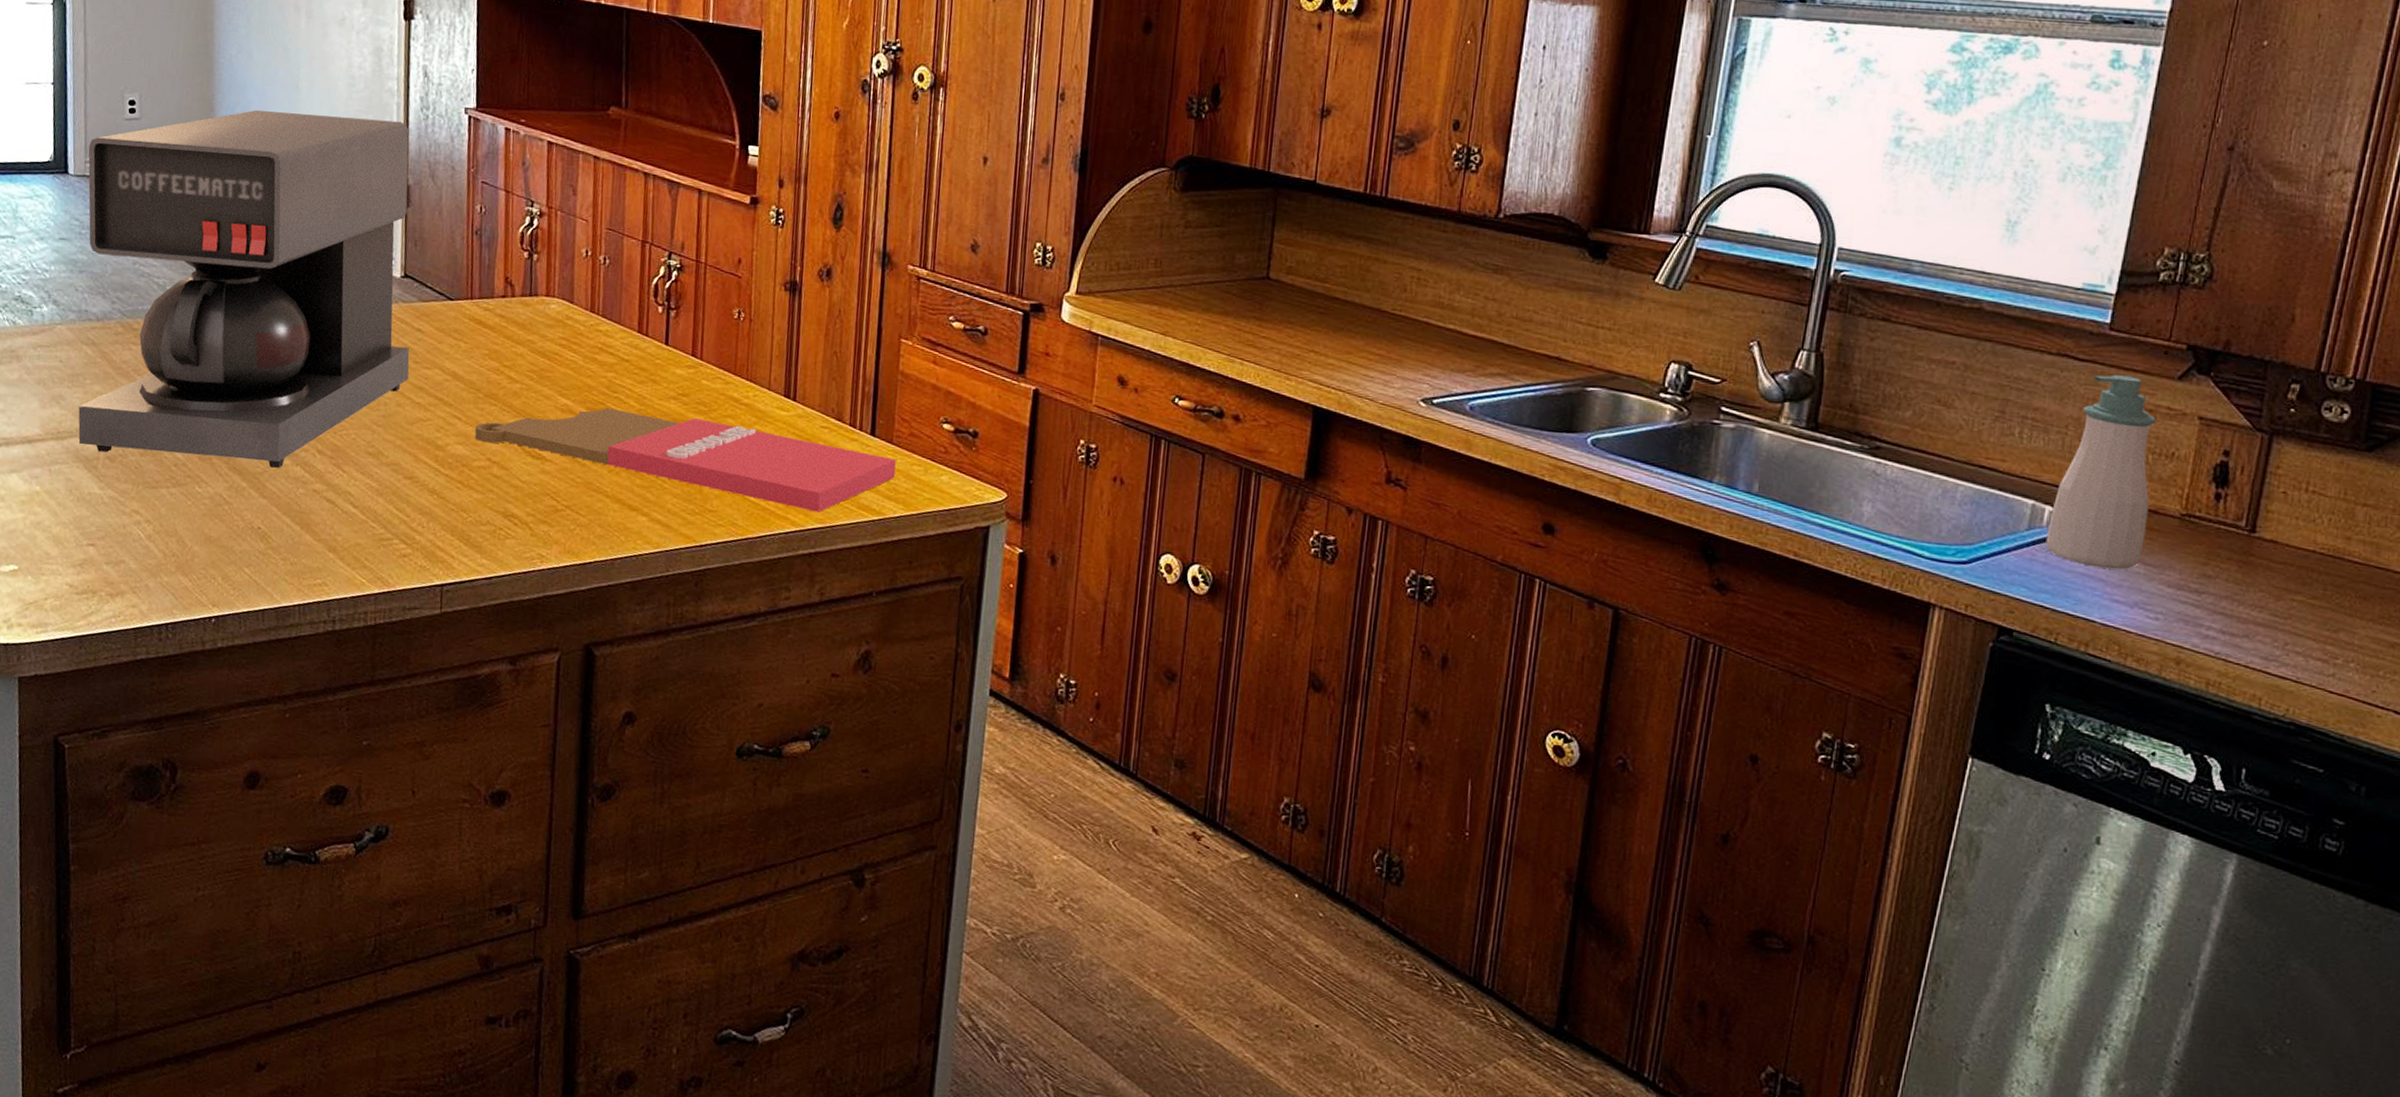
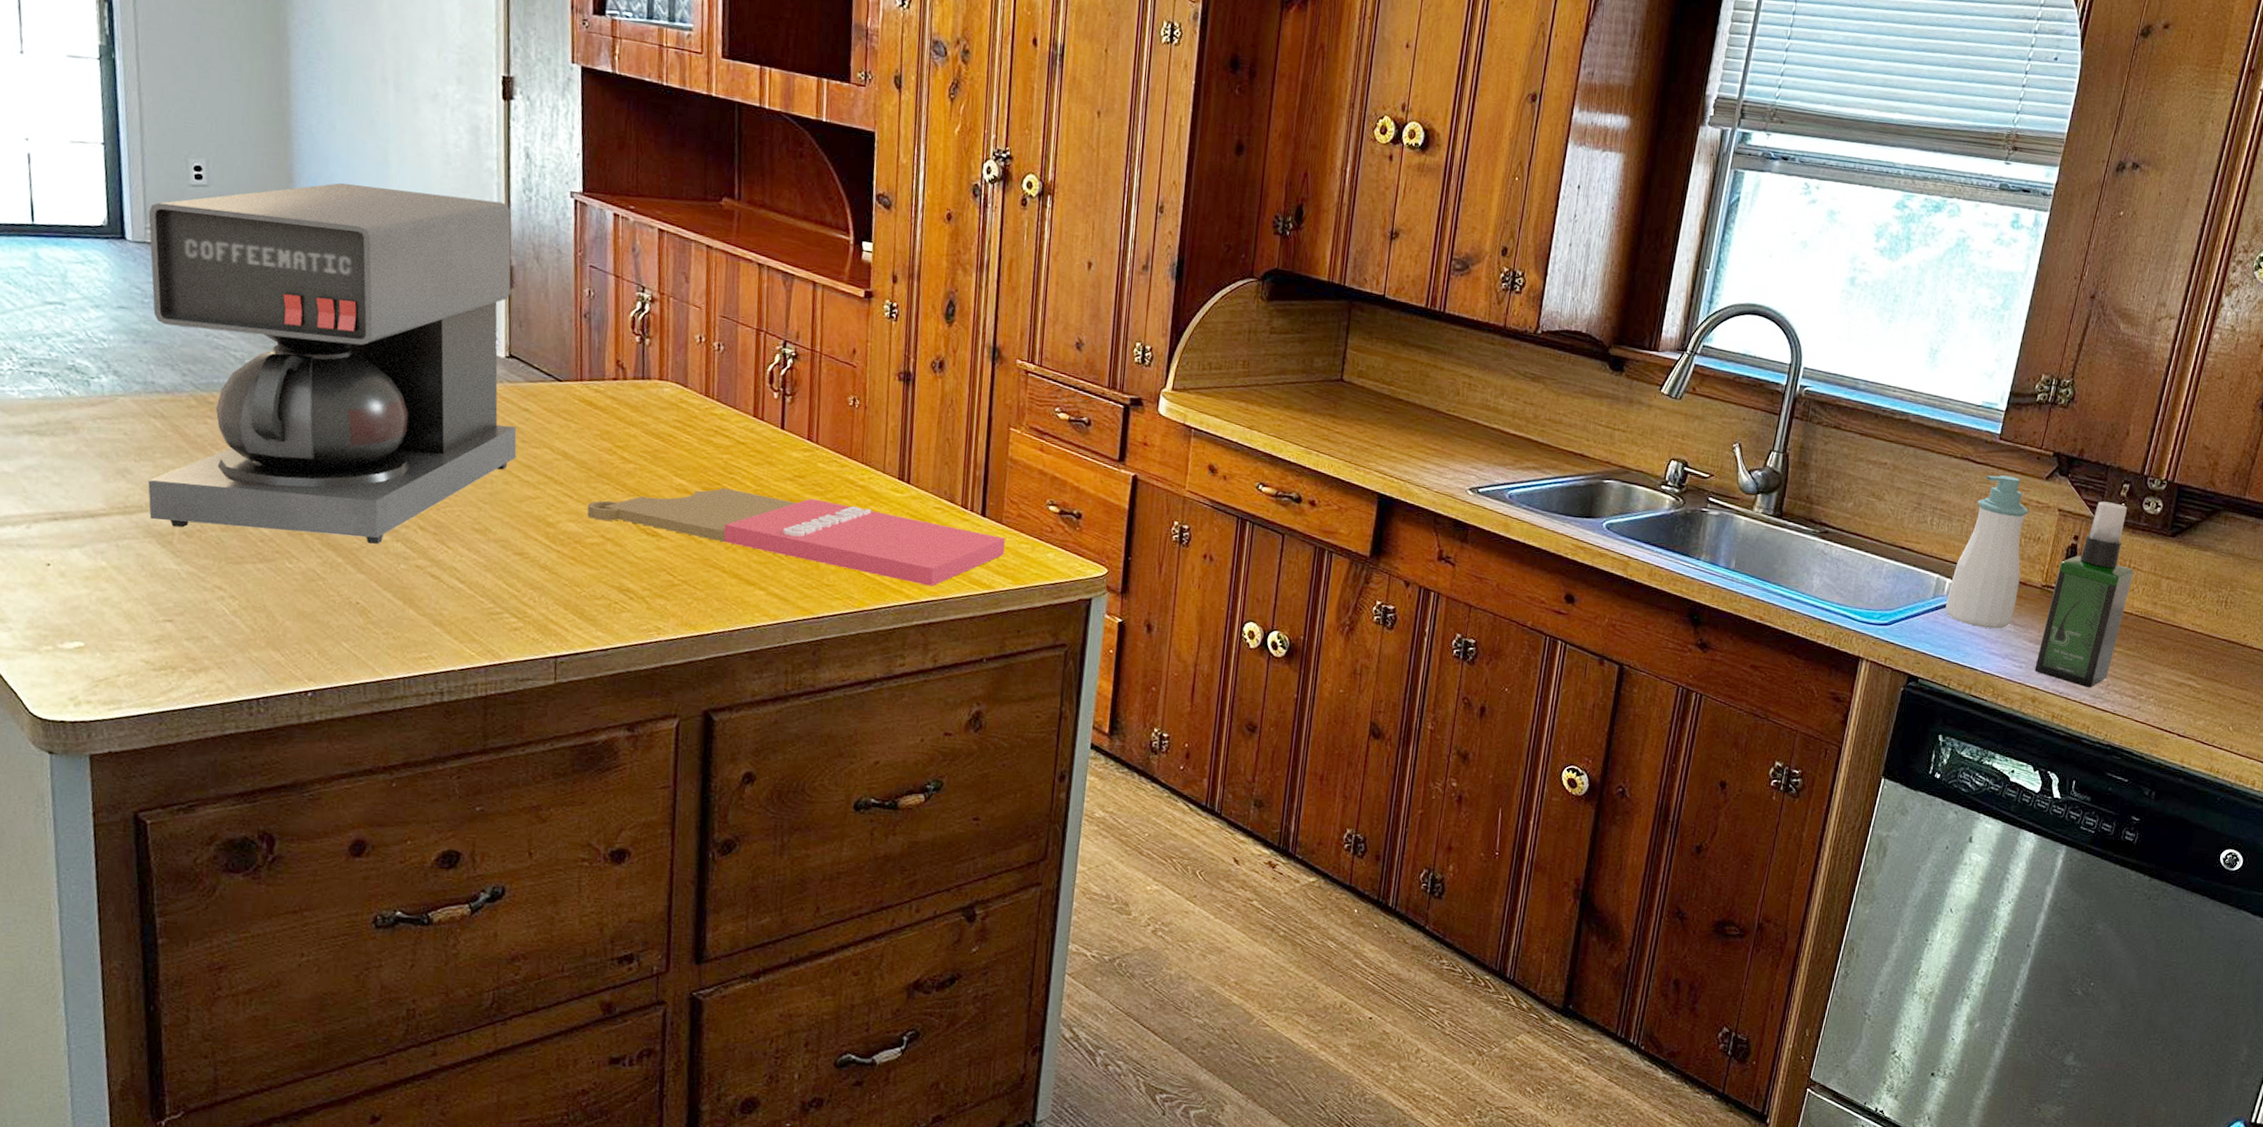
spray bottle: none [2177,406,2314,648] -> present [2034,501,2134,688]

